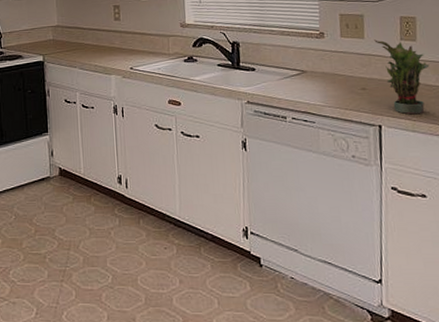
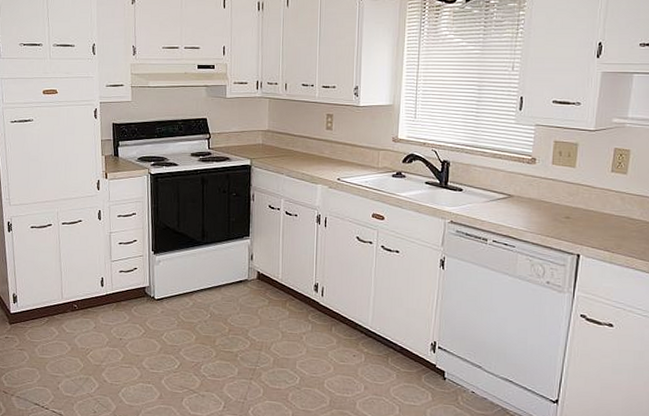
potted plant: present [374,39,430,115] -> none [585,169,636,247]

